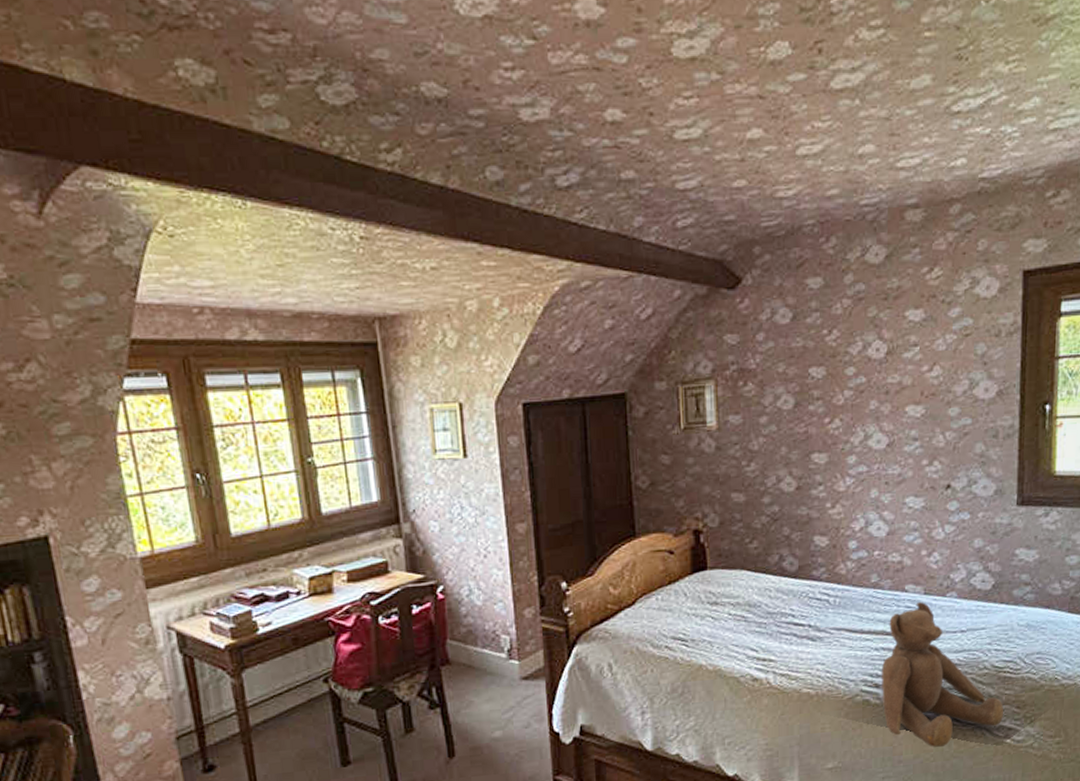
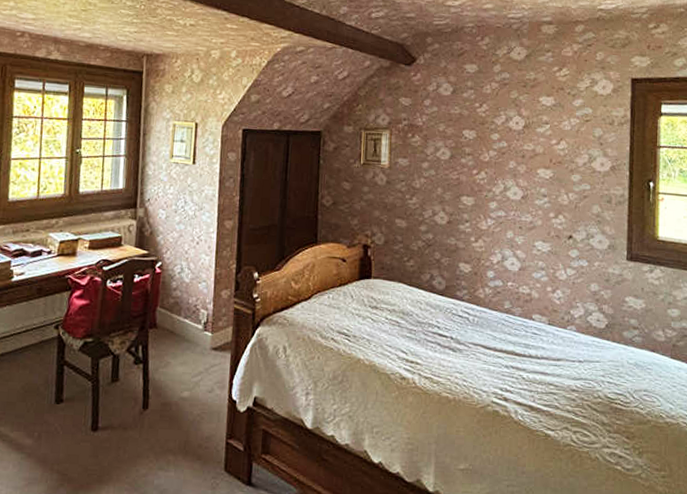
teddy bear: present [881,602,1004,748] -> none [509,331,616,465]

